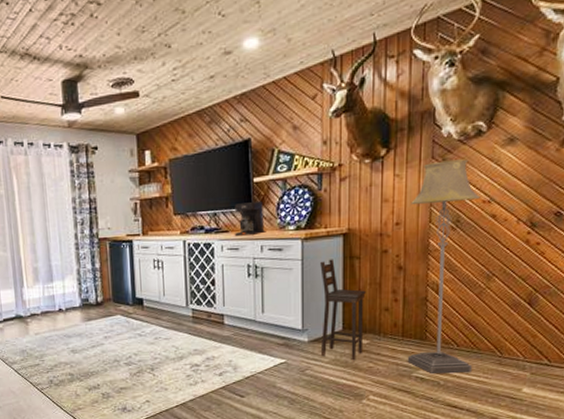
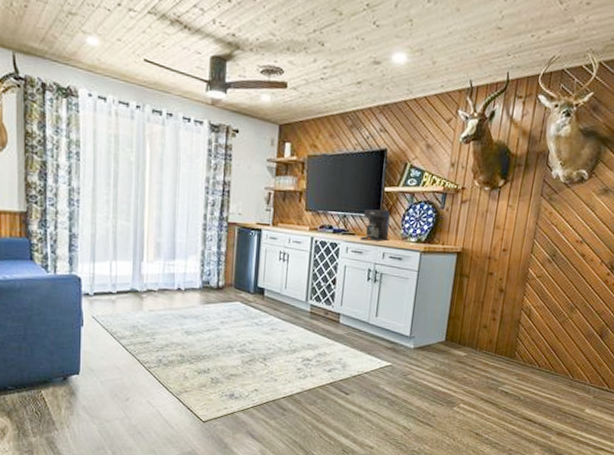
bar stool: present [320,259,366,360] -> none [422,274,470,369]
floor lamp: present [407,159,481,373] -> none [496,199,575,391]

